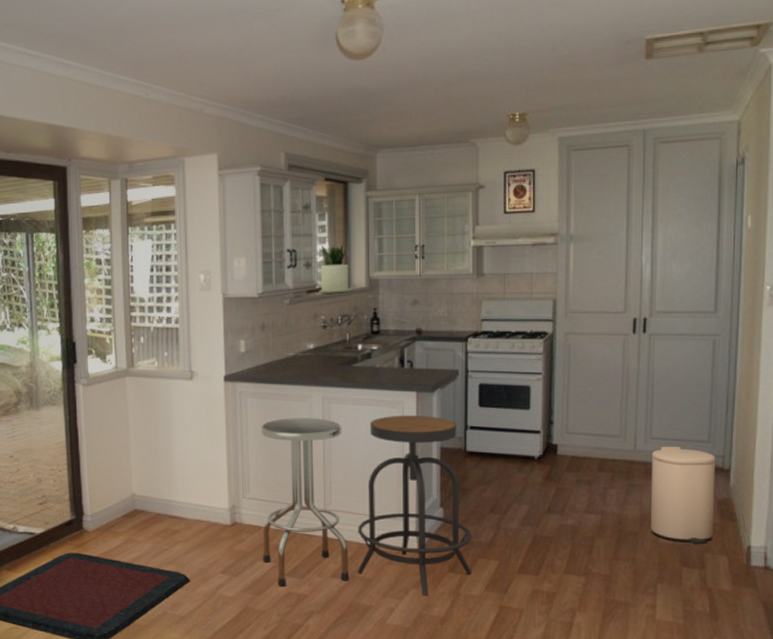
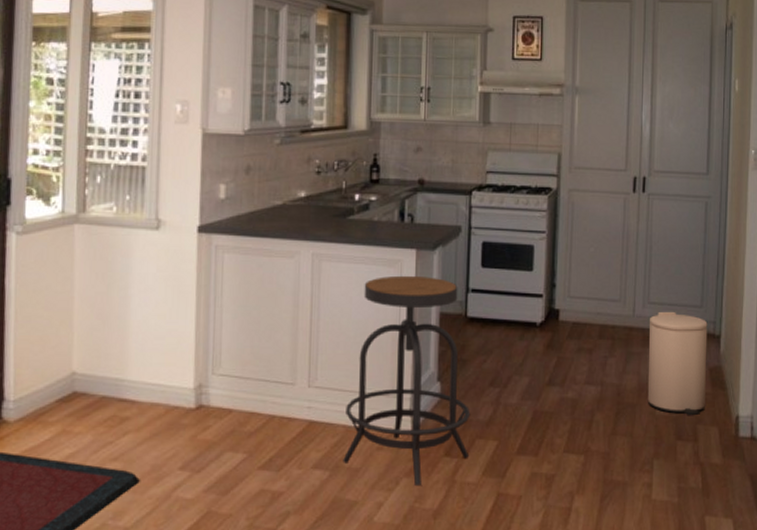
bar stool: present [261,418,350,586] -> none [232,277,334,483]
planter: present [318,243,352,294] -> none [313,79,351,136]

